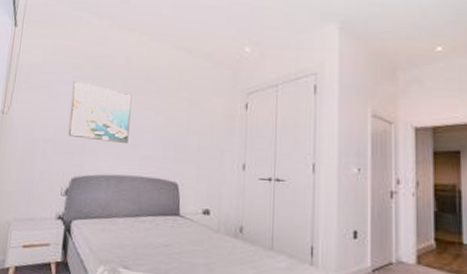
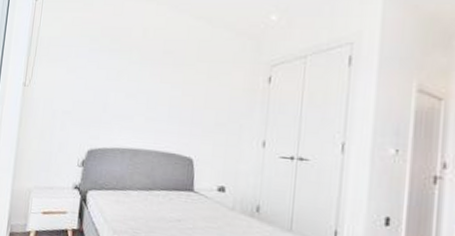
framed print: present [68,81,132,144] -> none [85,53,149,118]

